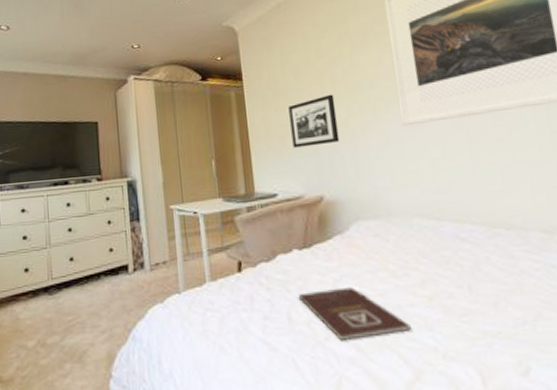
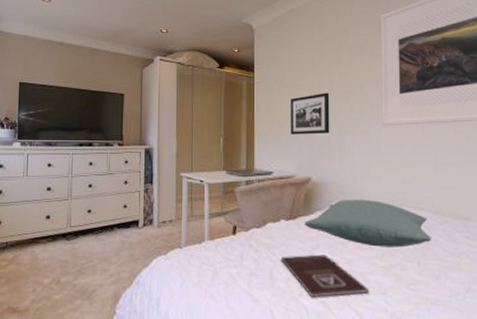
pillow: none [322,215,481,273] -> present [305,199,431,248]

